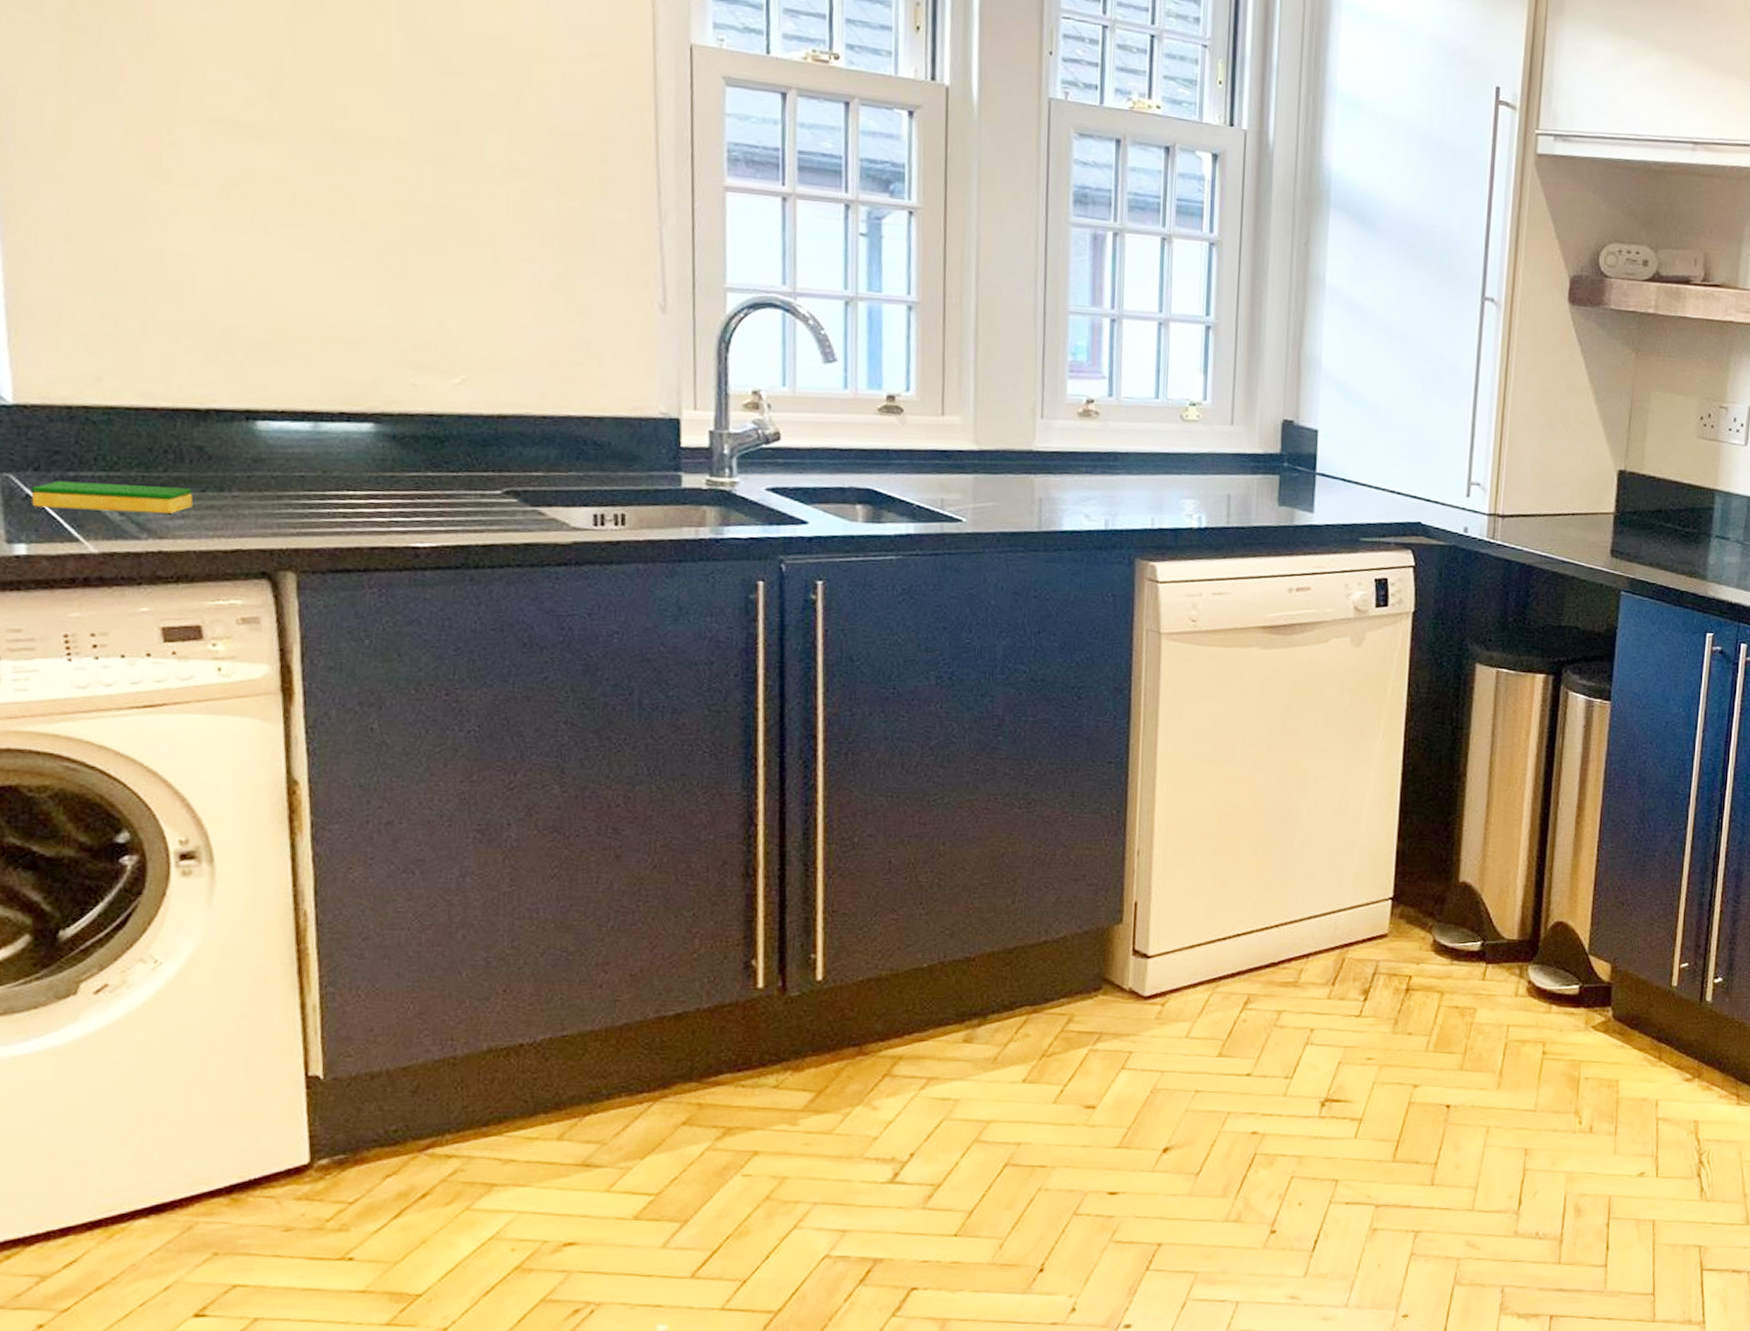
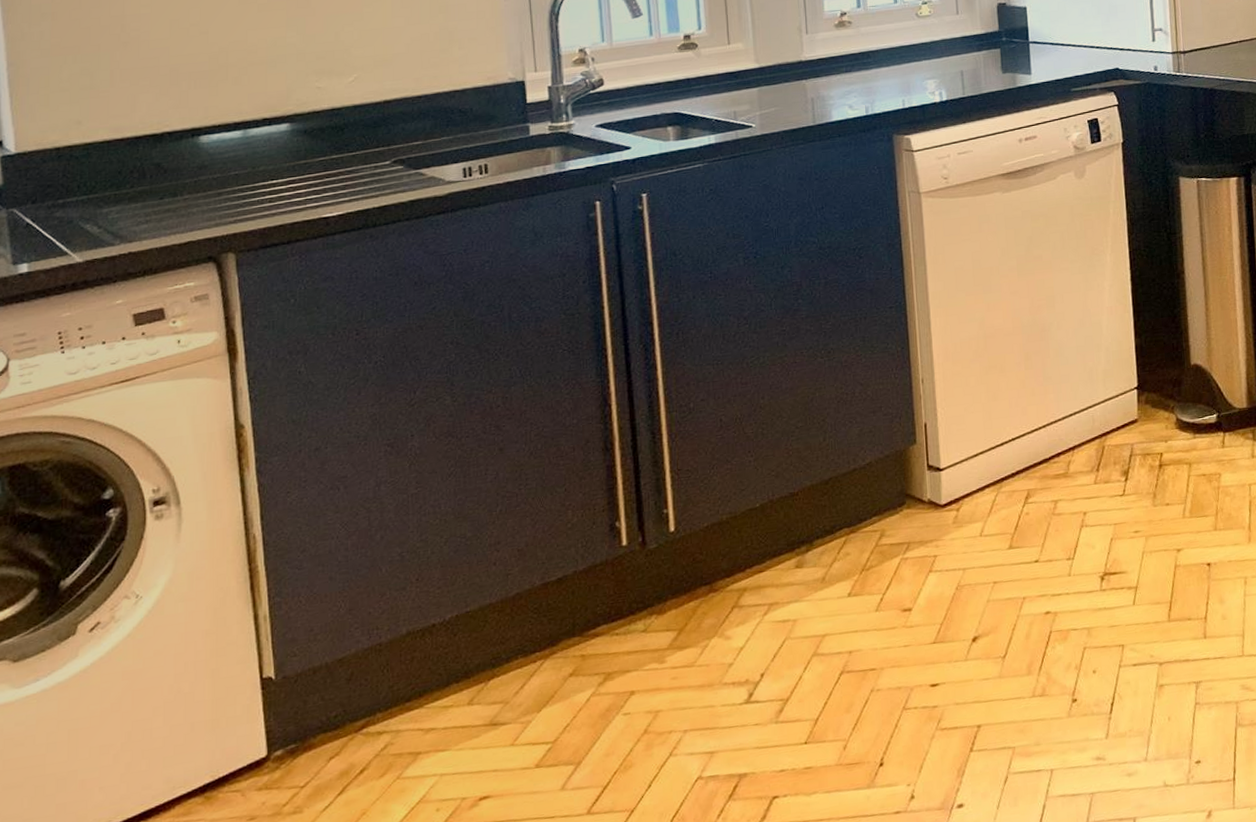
dish sponge: present [31,481,193,513] -> none [30,198,154,232]

